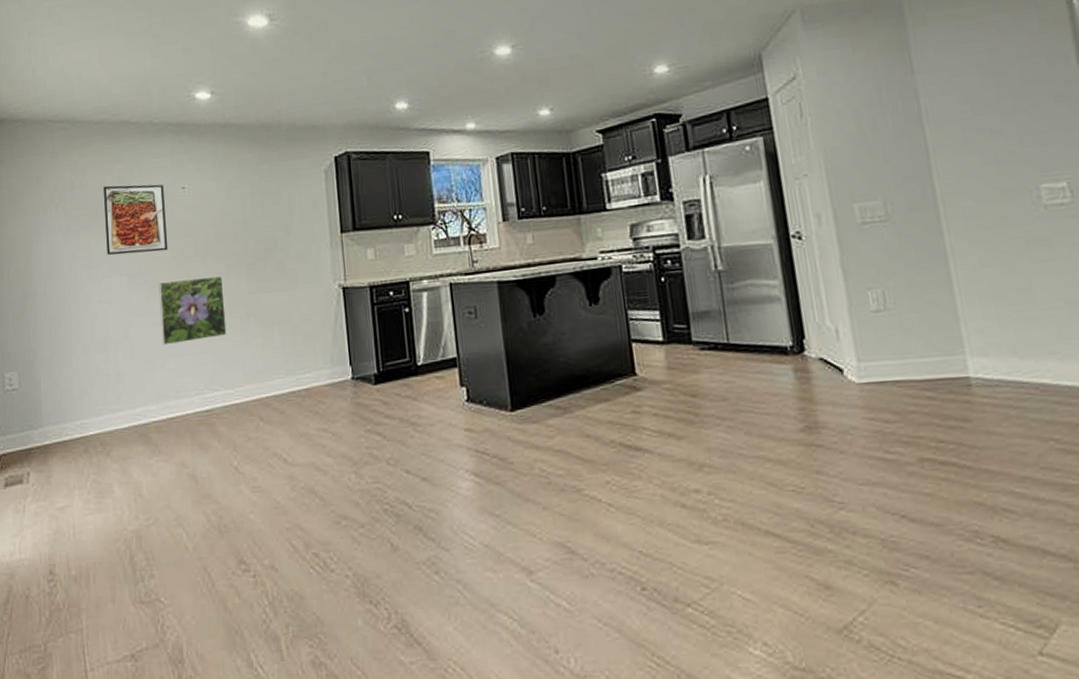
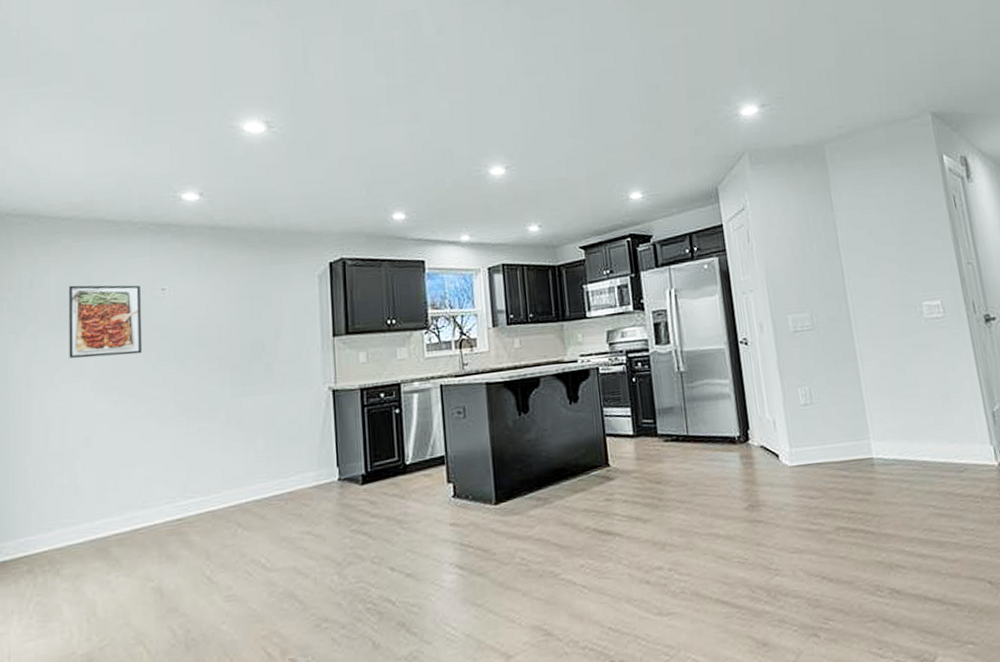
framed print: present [158,276,227,346] -> none [129,380,205,453]

